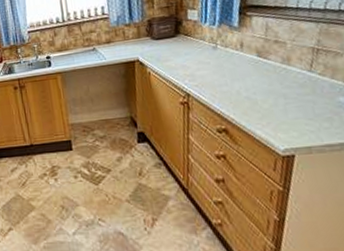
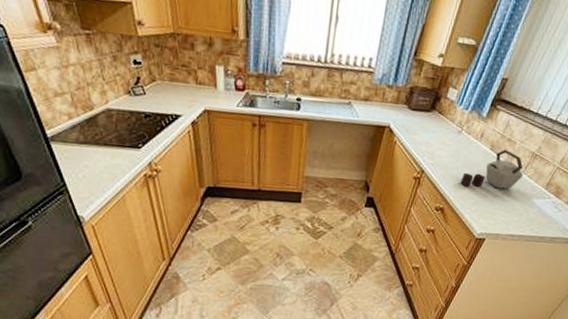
kettle: none [235,52,312,101] -> present [460,149,523,189]

